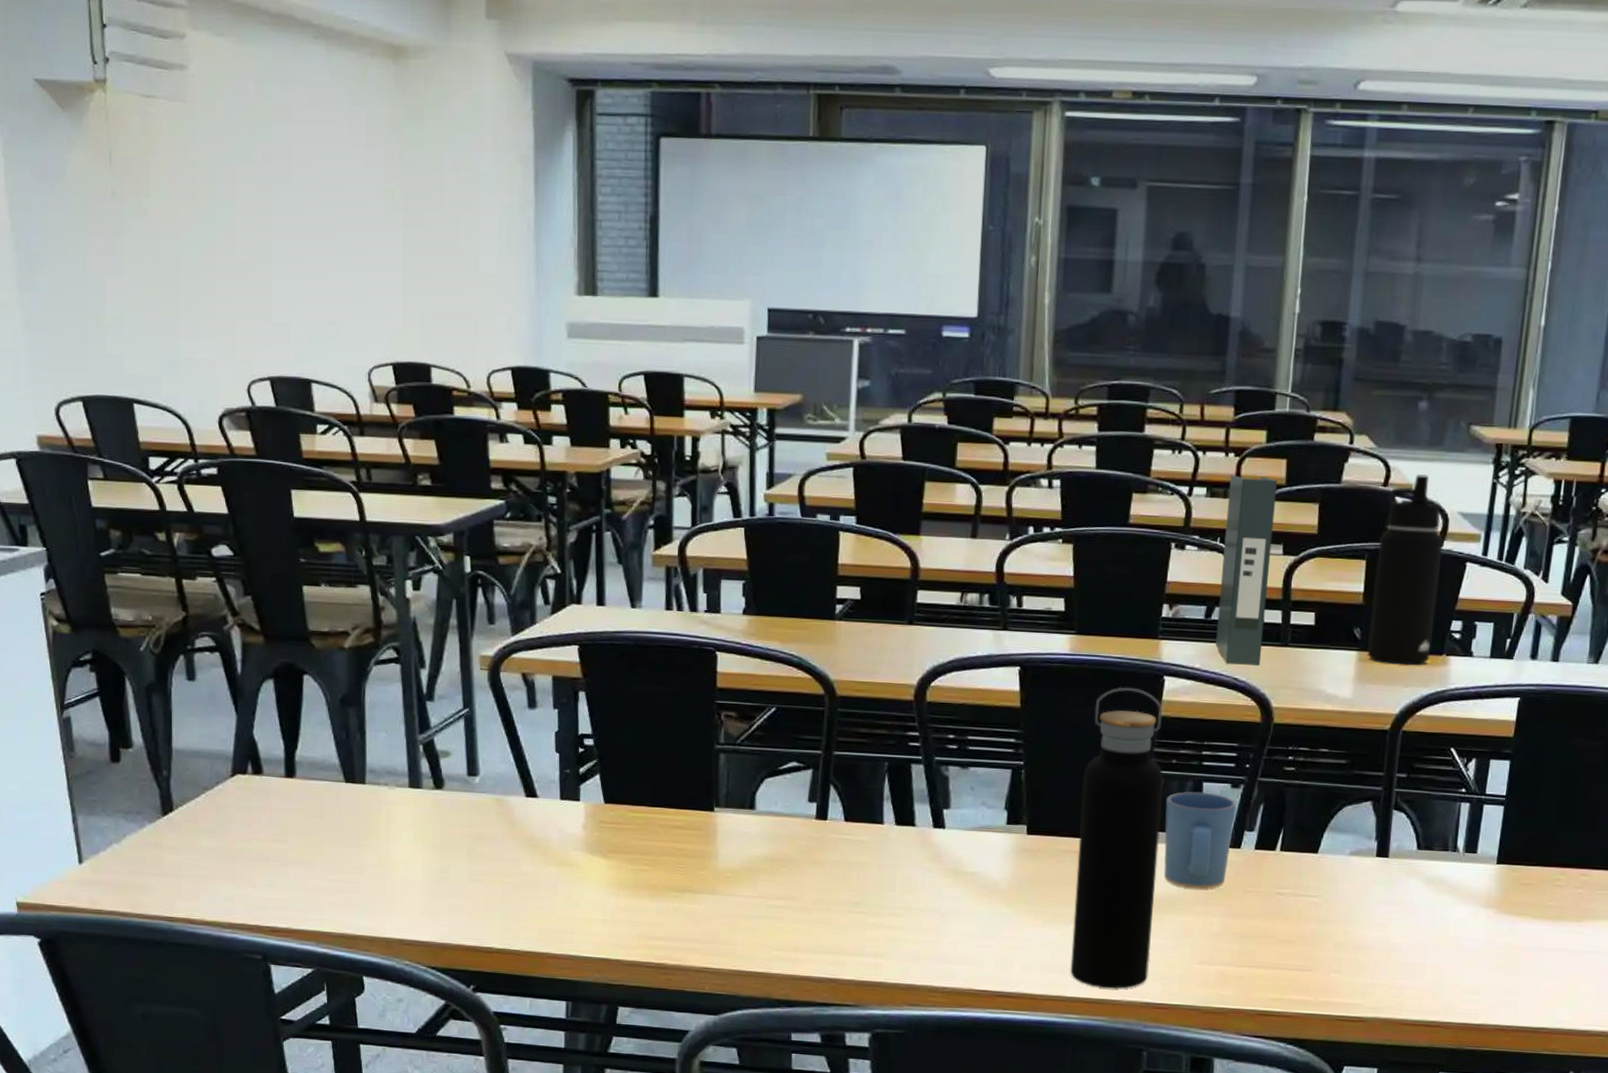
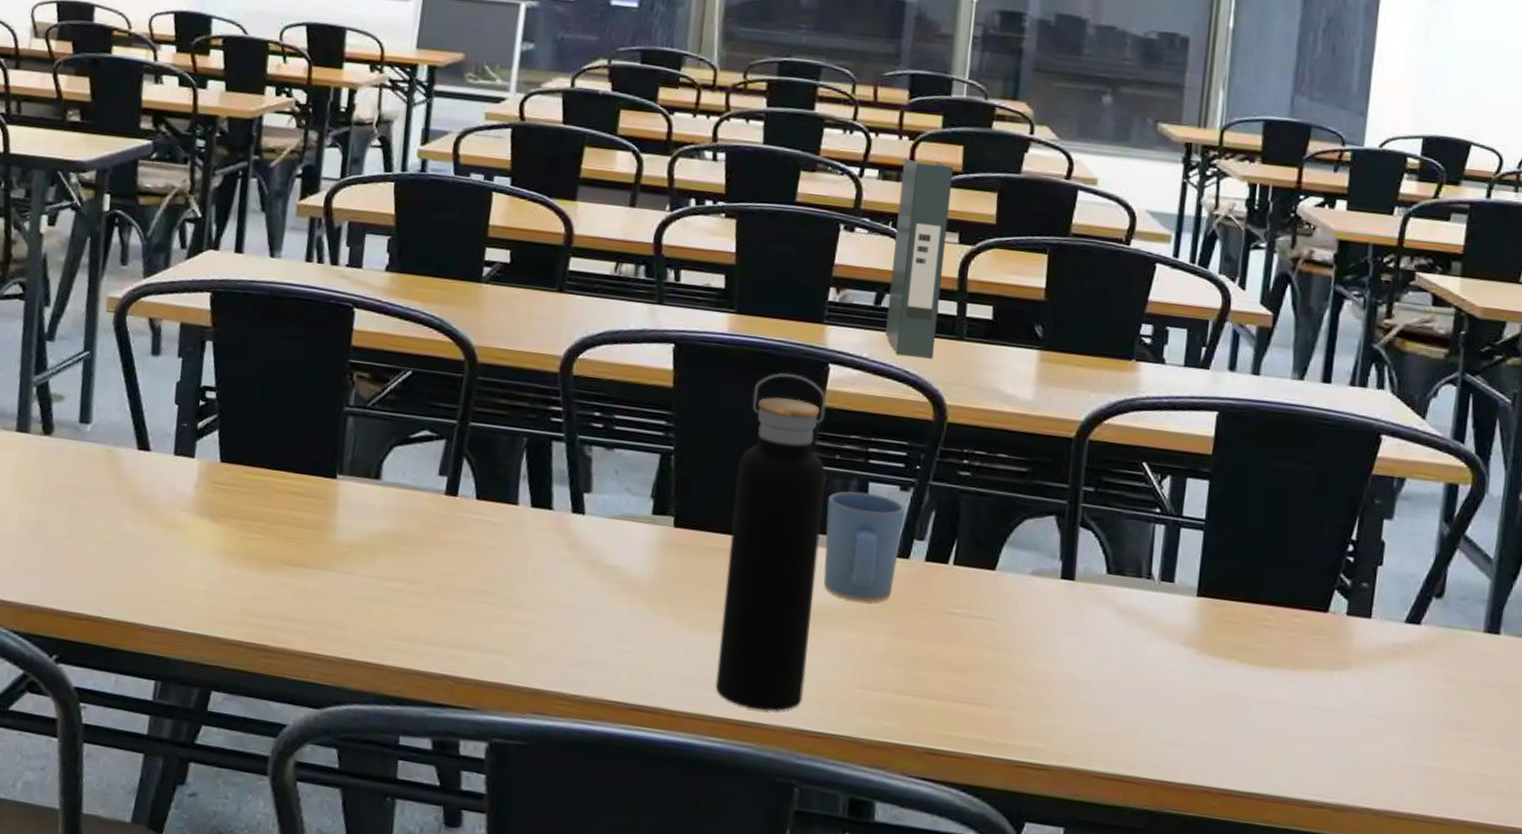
water bottle: present [1367,474,1443,664] -> none [1049,169,1131,368]

